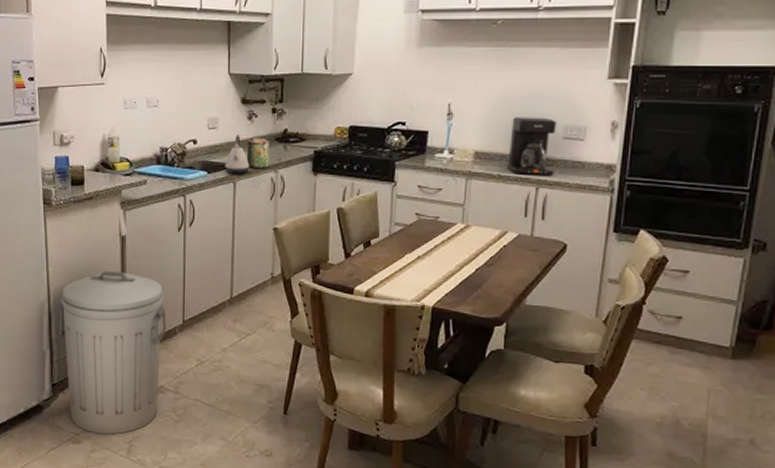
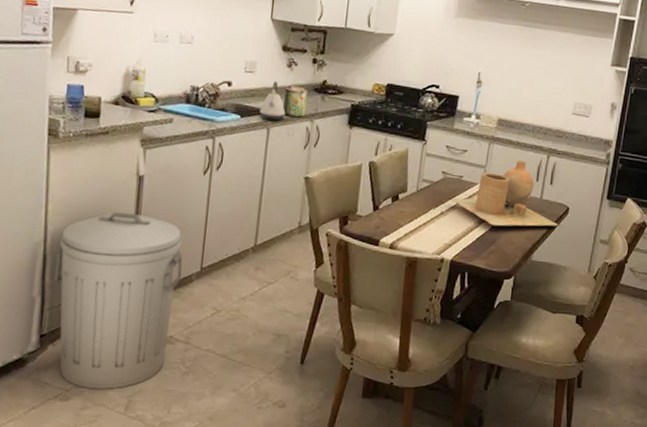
vase: none [426,196,557,269] -> present [450,160,560,227]
coffee maker: present [506,117,556,175] -> none [524,91,568,146]

